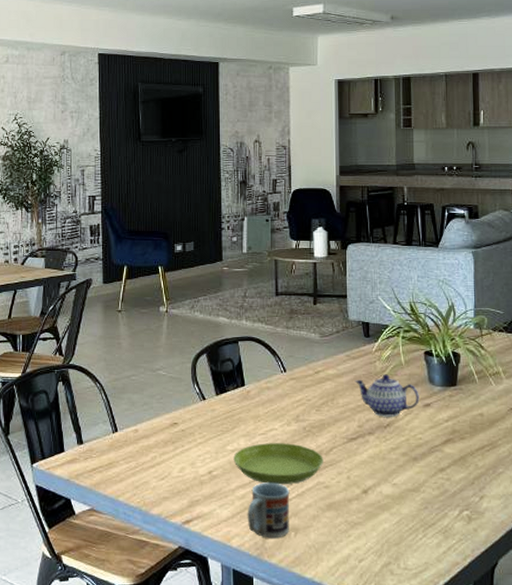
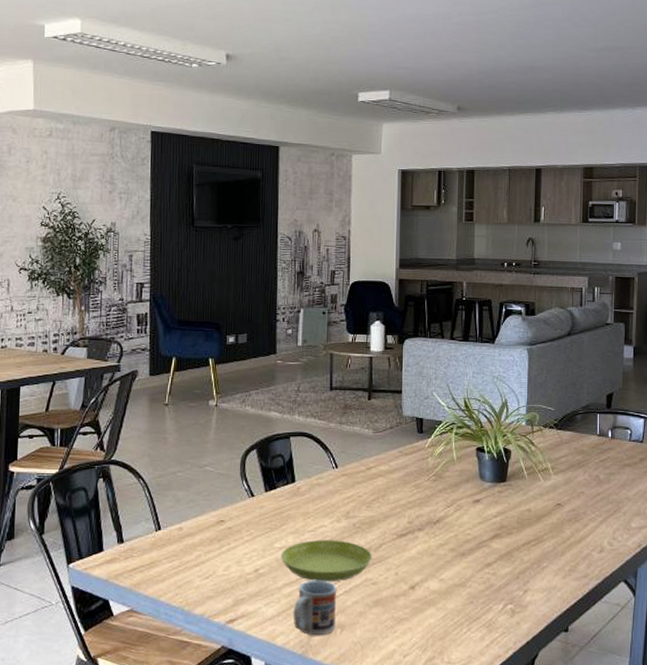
teapot: present [354,374,419,417] -> none [406,470,470,513]

